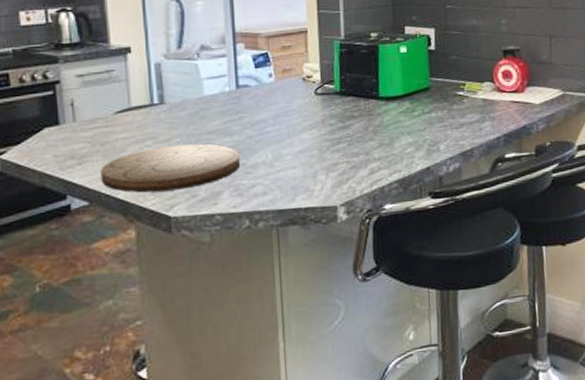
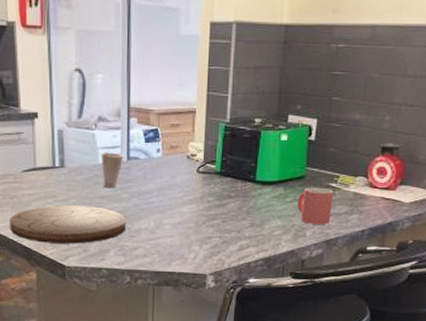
cup: none [206,82,232,121] -> present [101,152,124,188]
mug: none [426,97,463,137] -> present [297,187,334,225]

